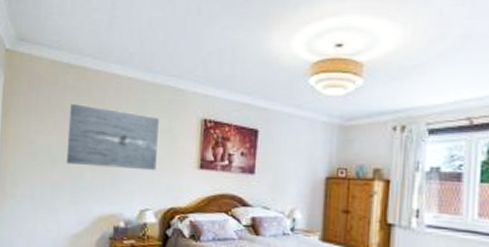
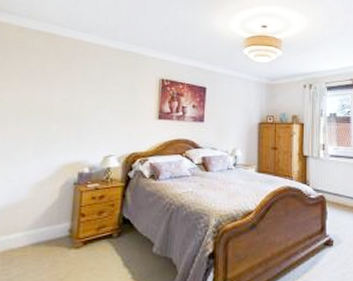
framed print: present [66,103,160,171] -> none [31,64,124,122]

